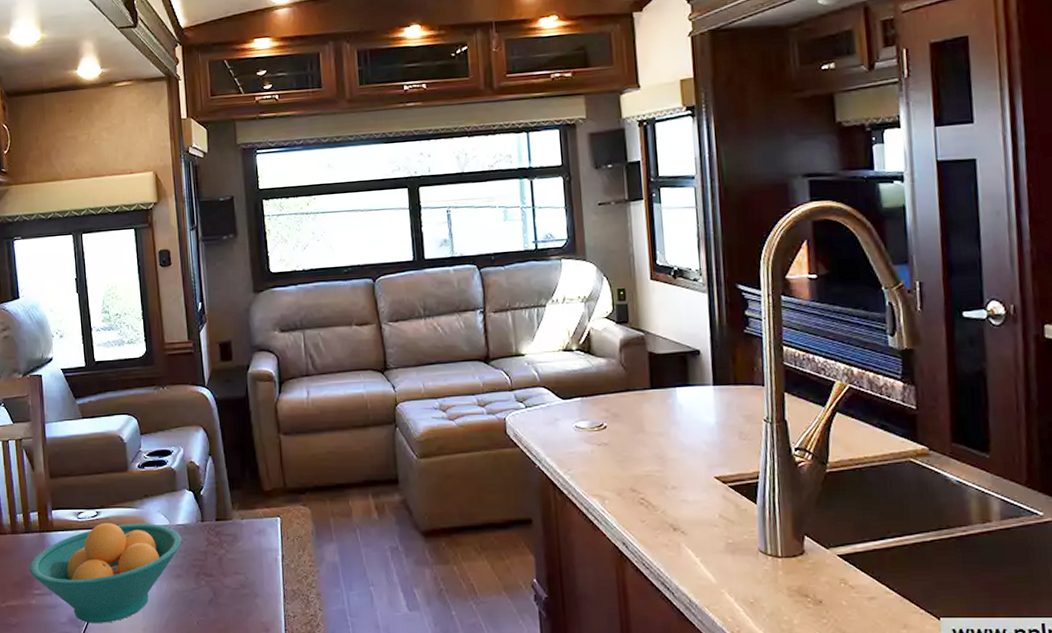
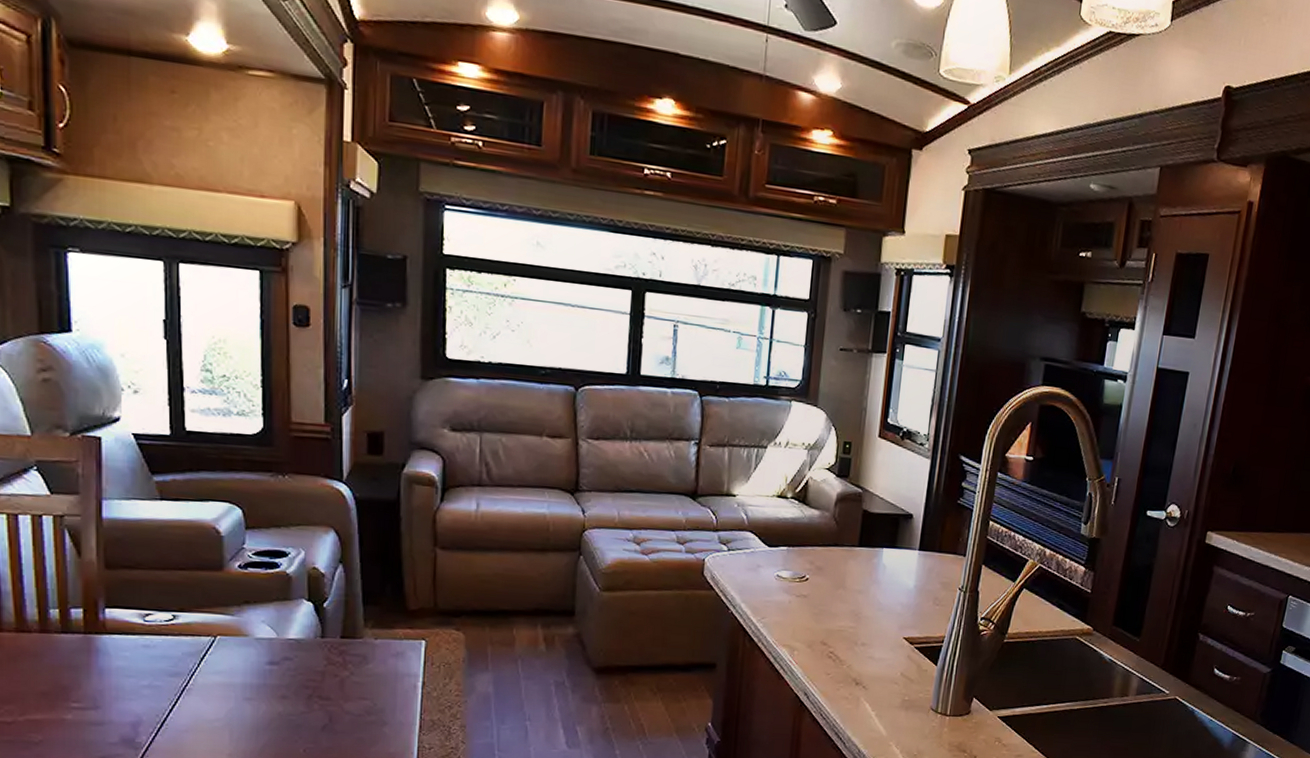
fruit bowl: present [29,522,182,623] -> none [65,628,293,746]

